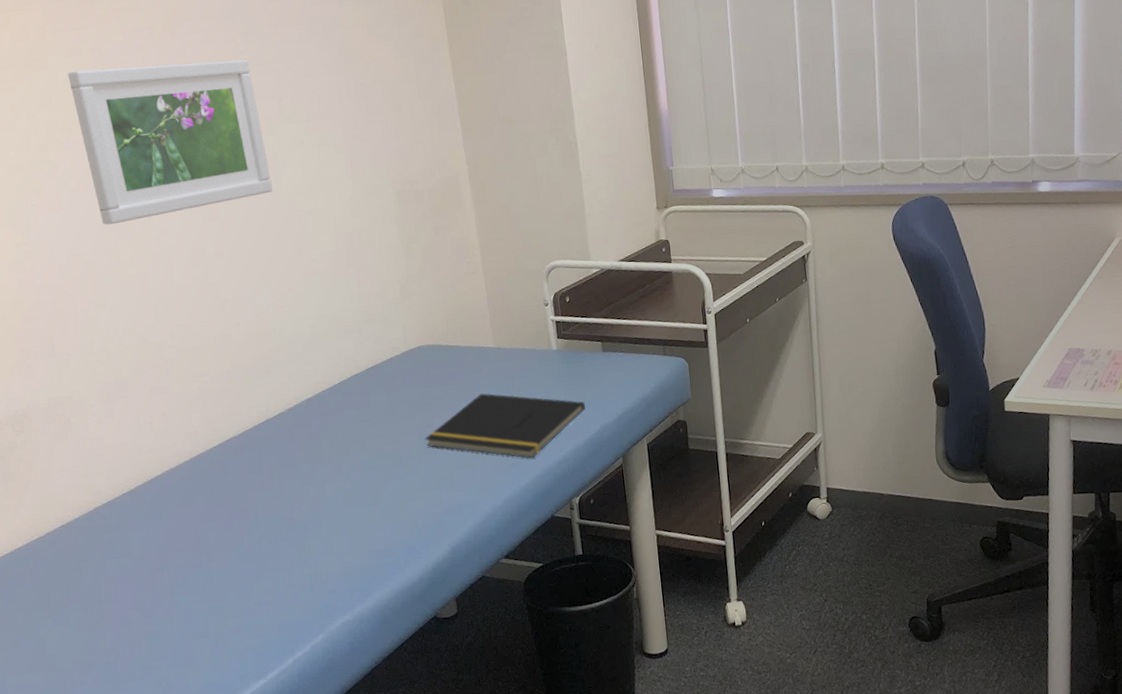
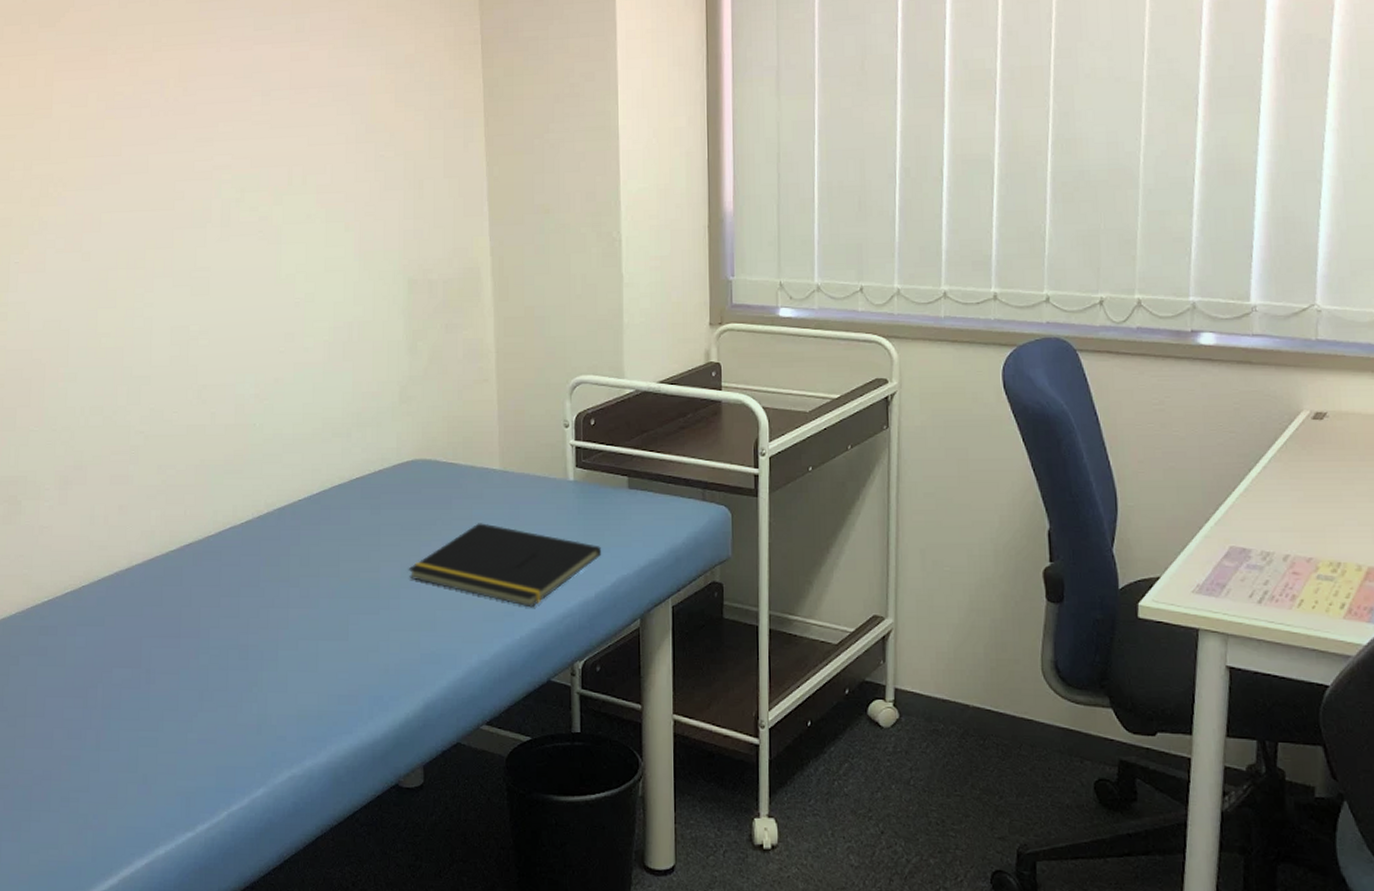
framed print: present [67,59,273,225] -> none [70,121,271,291]

